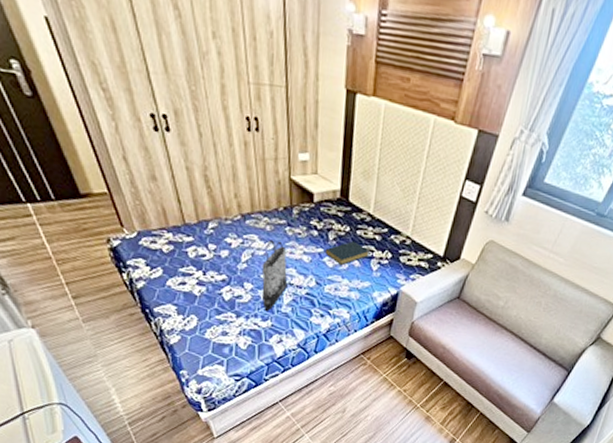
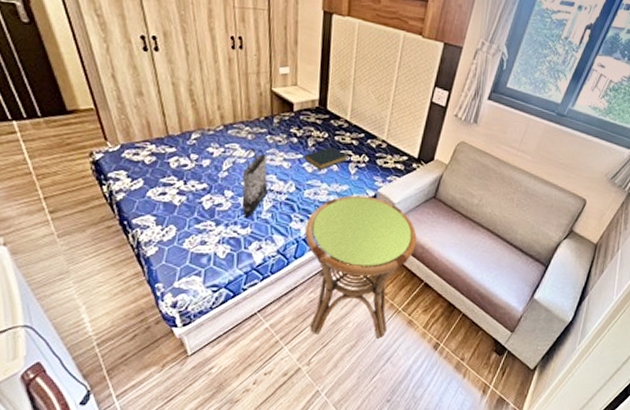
side table: none [325,292,439,432] -> present [305,195,417,338]

